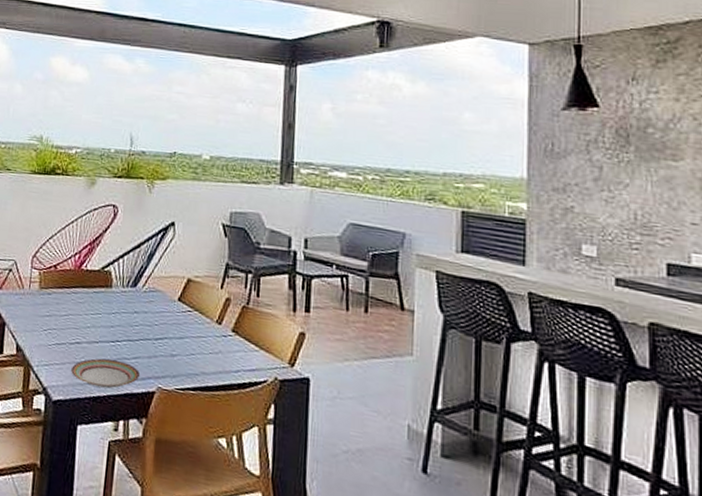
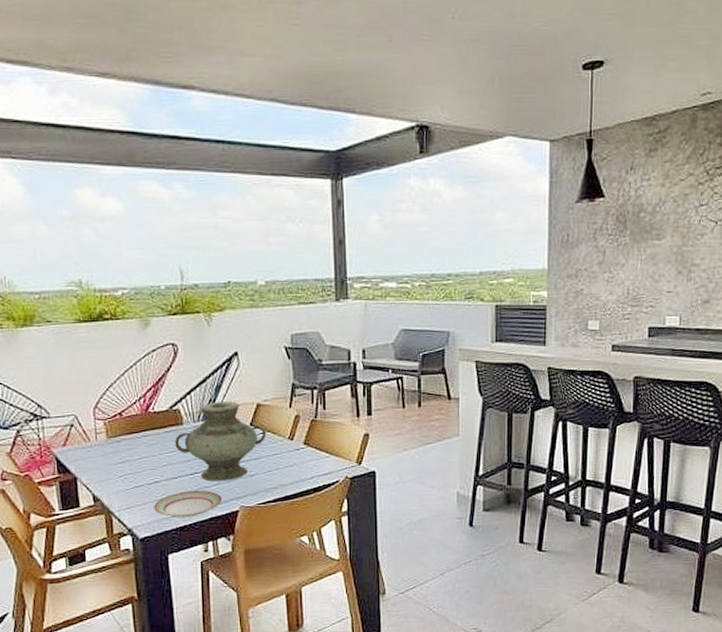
vase: none [101,269,194,357] -> present [174,401,267,481]

